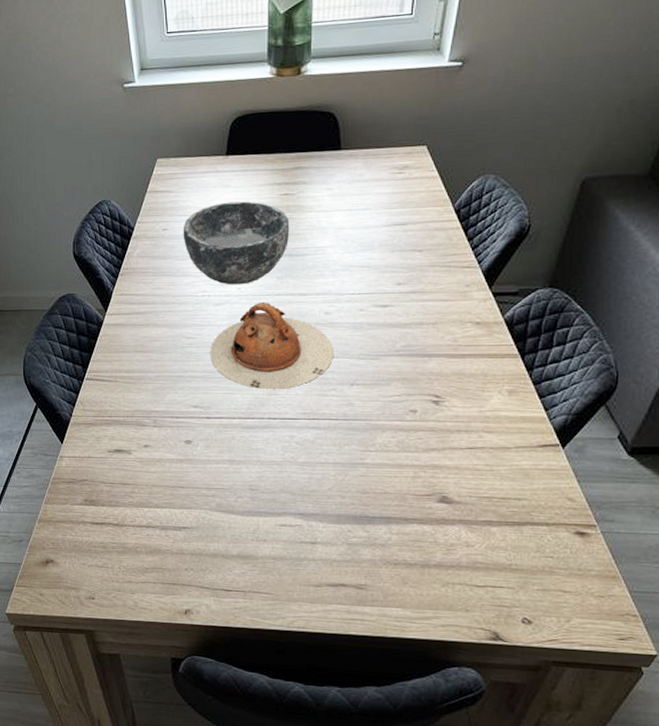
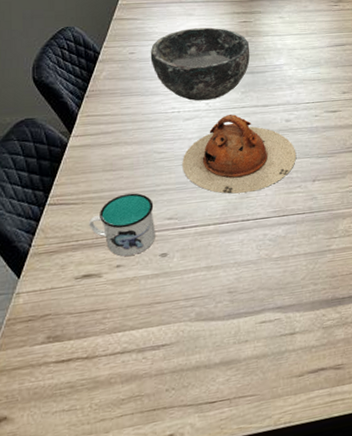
mug: none [120,377,181,437] -> present [88,193,155,257]

